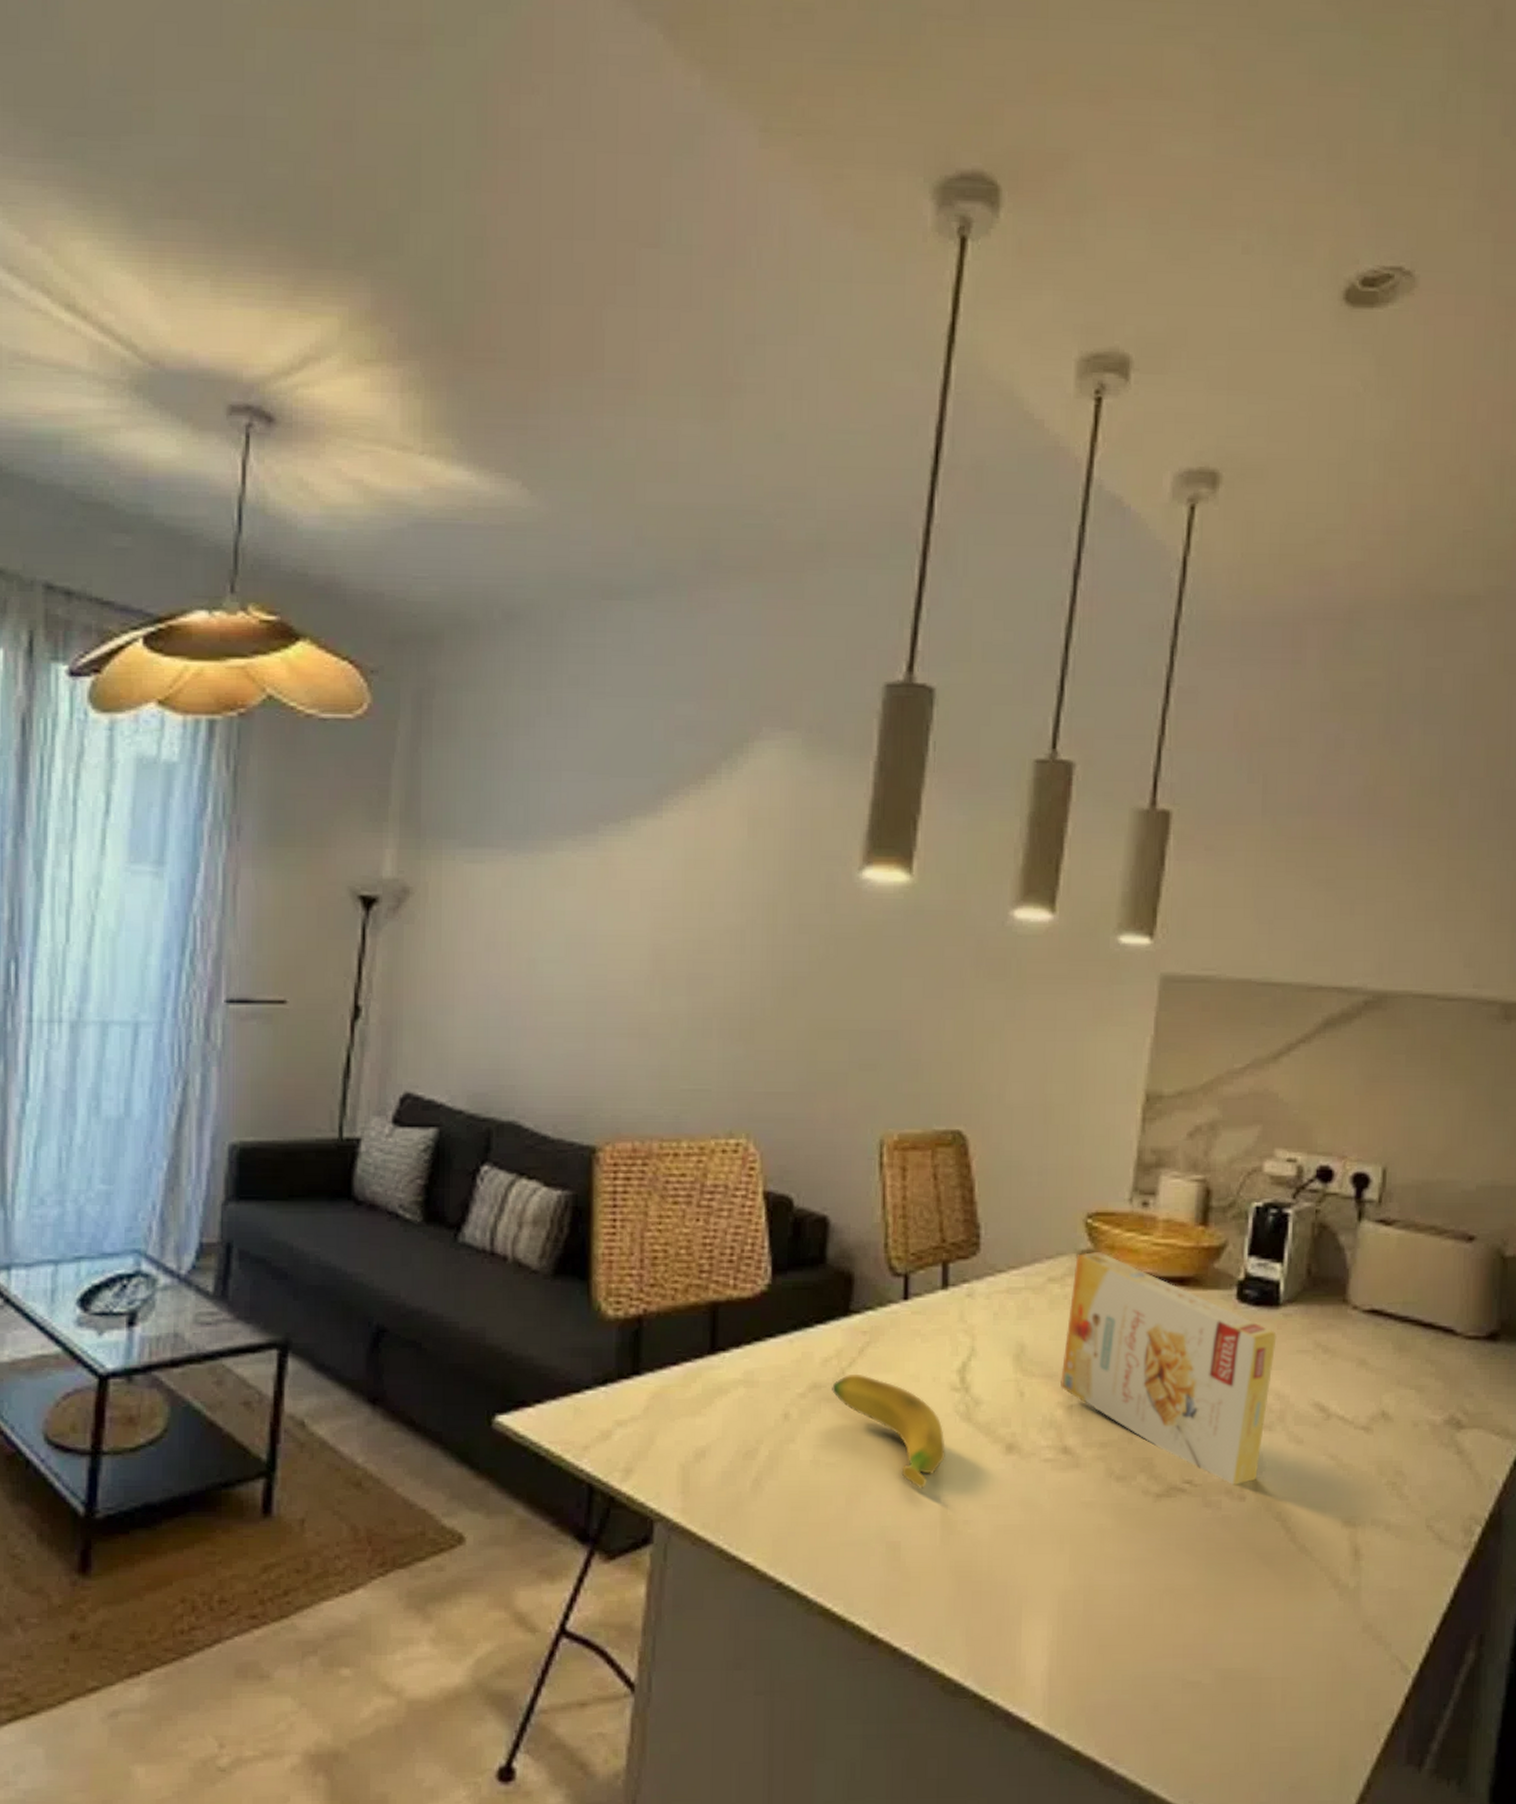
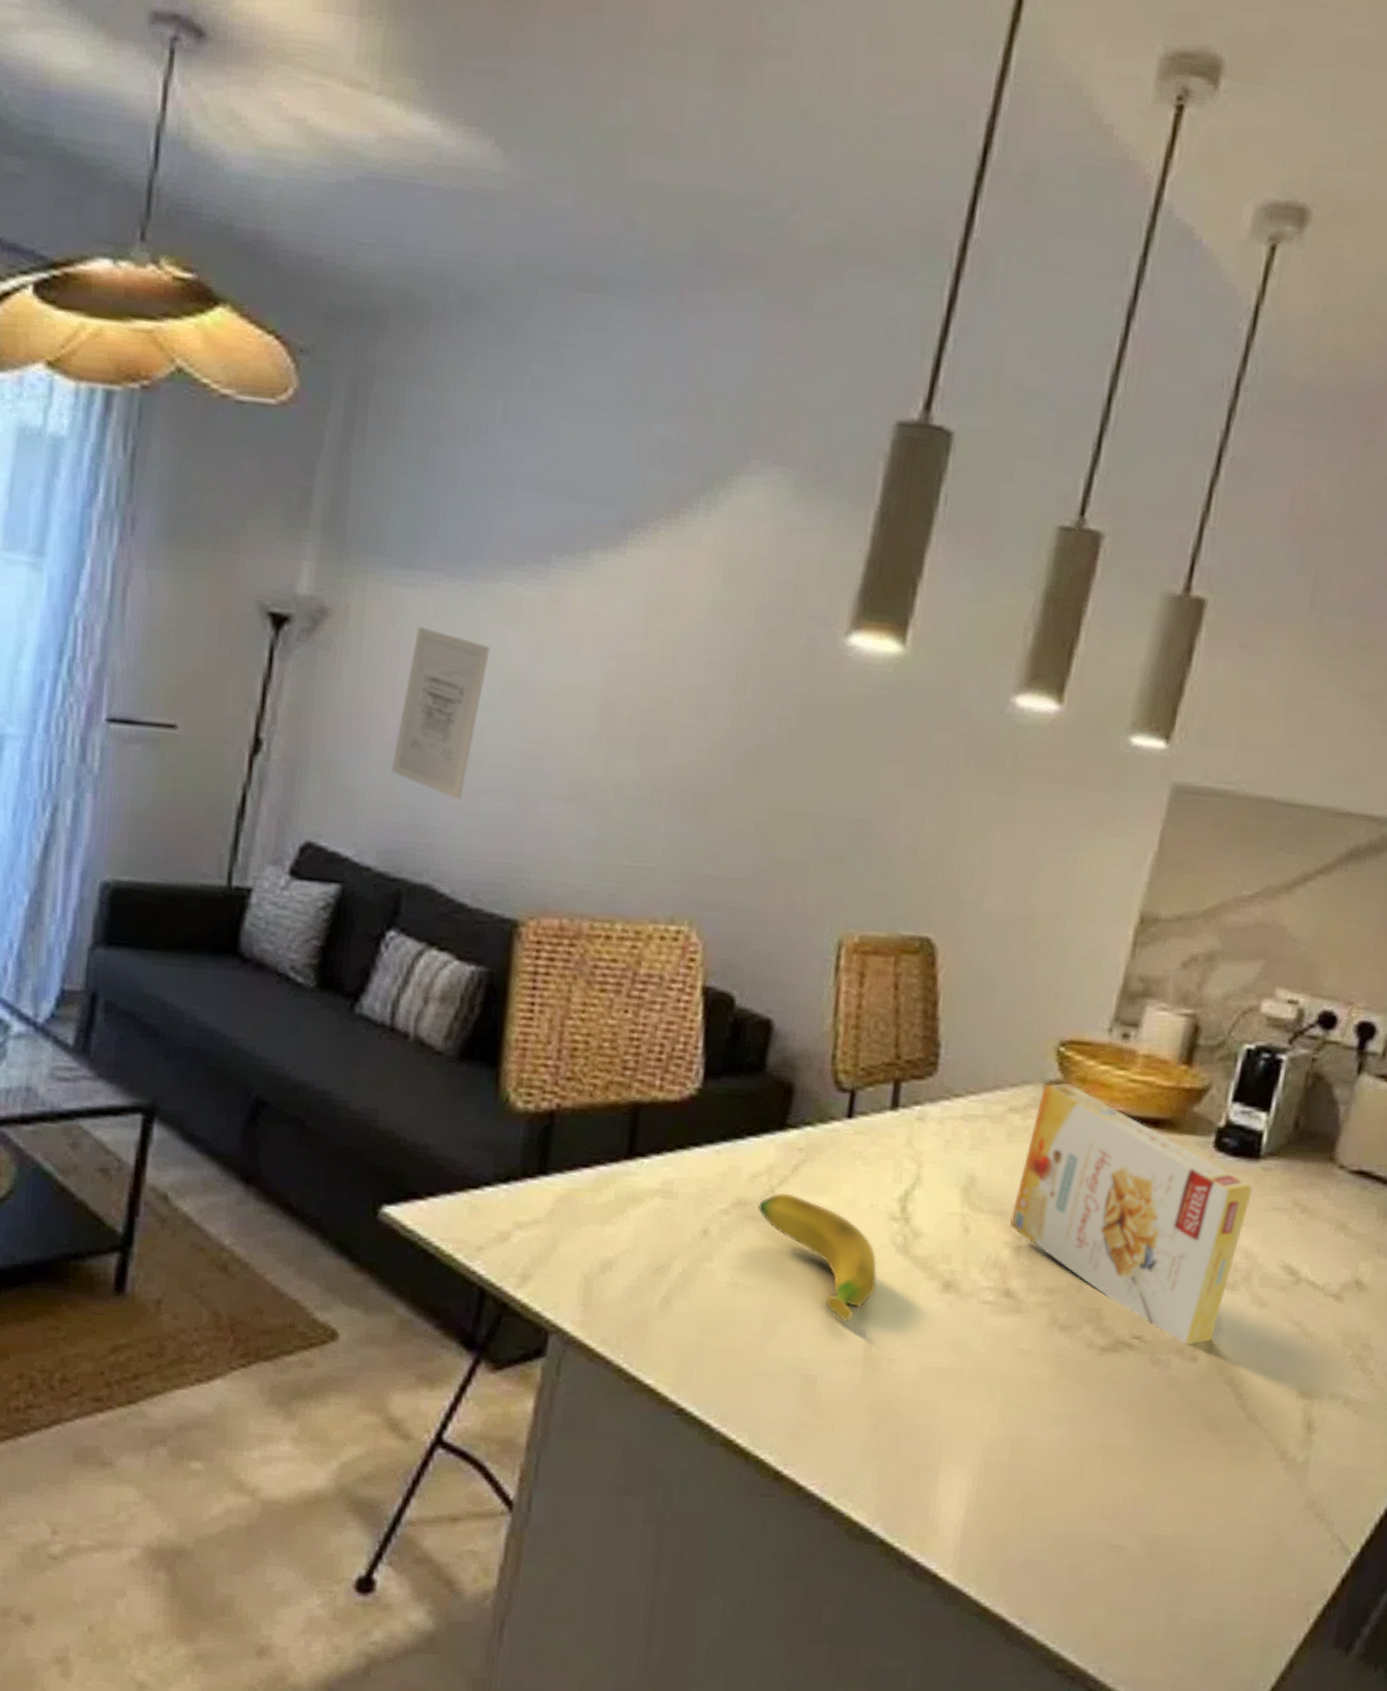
wall art: none [474,896,552,1044] -> present [391,626,490,800]

